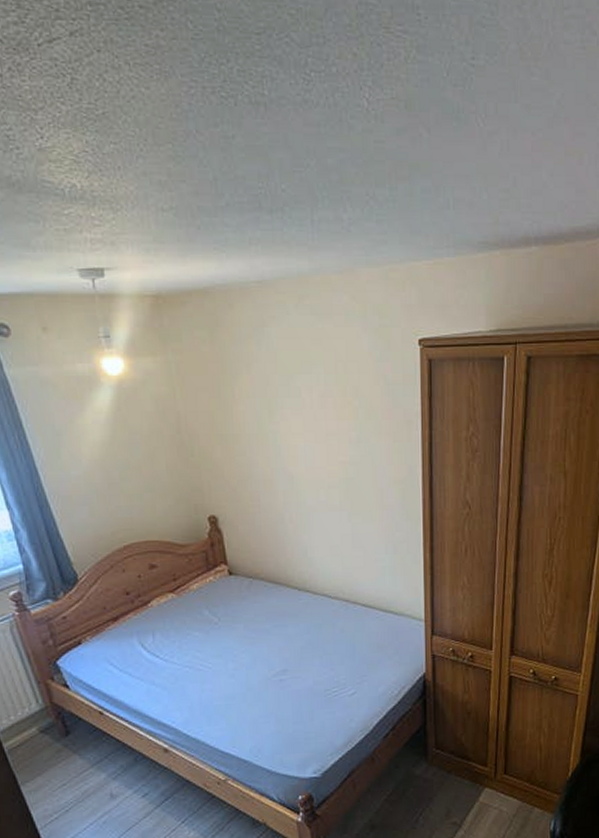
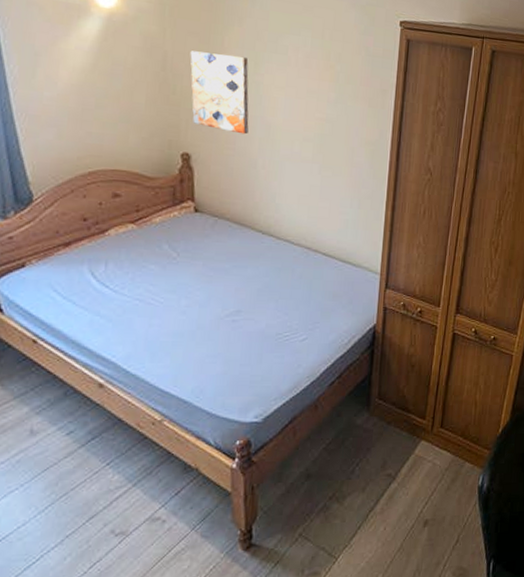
wall art: none [202,406,271,489] -> present [190,50,249,135]

